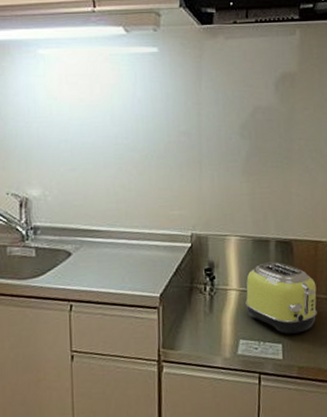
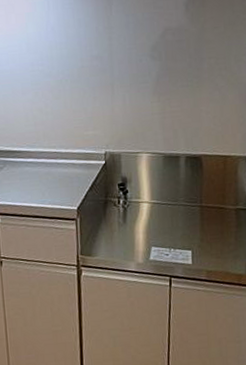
toaster: present [245,262,317,334] -> none [157,176,225,242]

